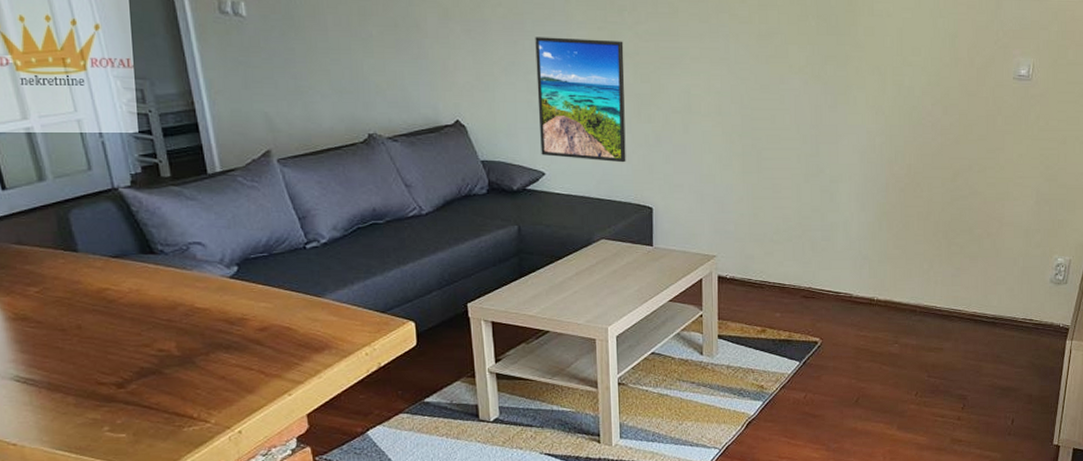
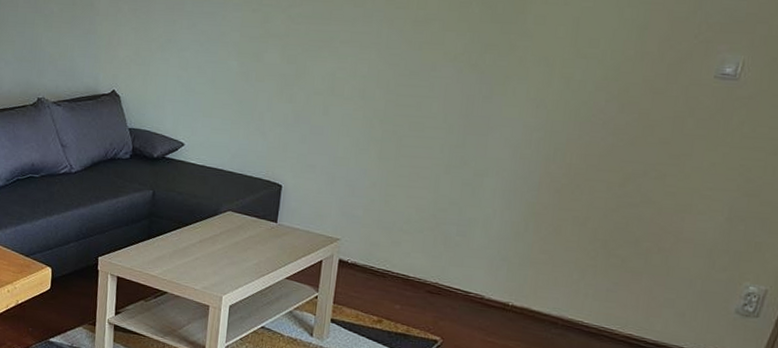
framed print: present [535,37,626,163] -> none [183,17,275,140]

